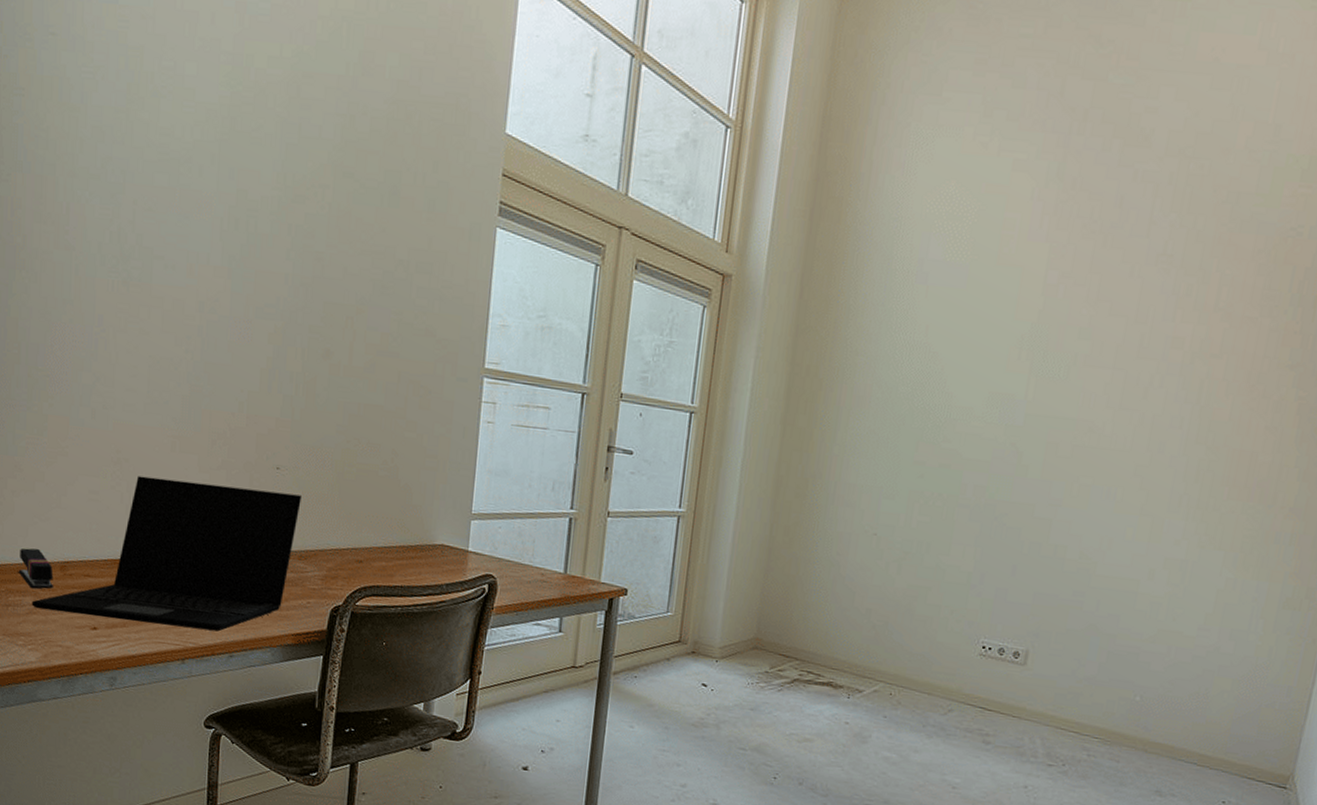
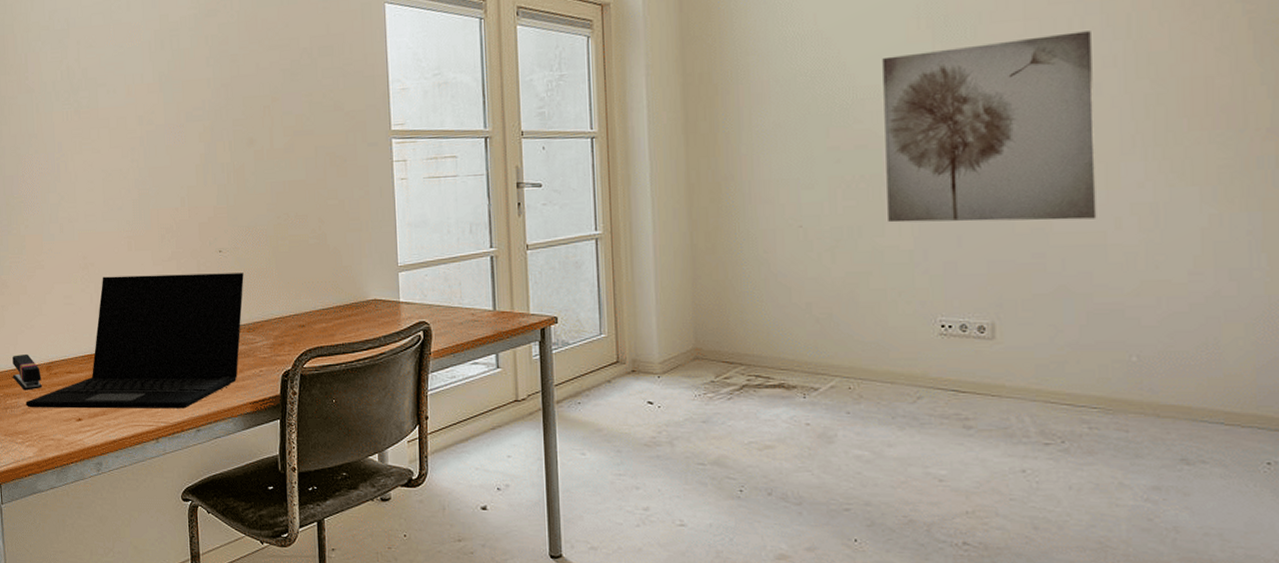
wall art: none [955,381,1167,568] -> present [882,31,1097,223]

